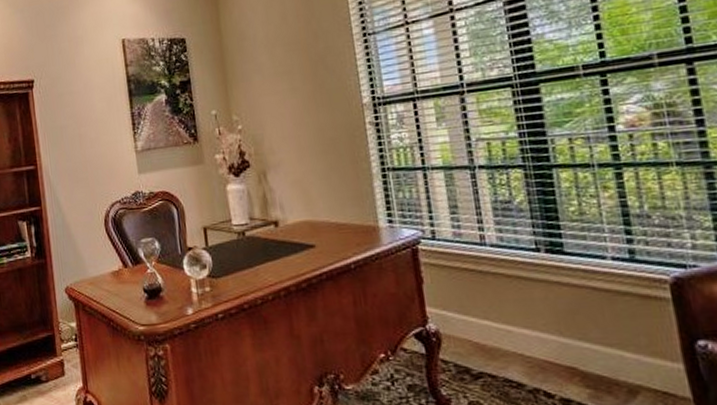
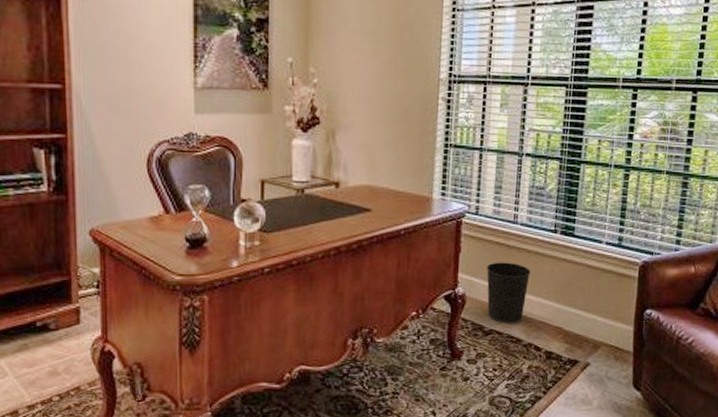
wastebasket: none [458,290,520,365] -> present [486,262,531,324]

